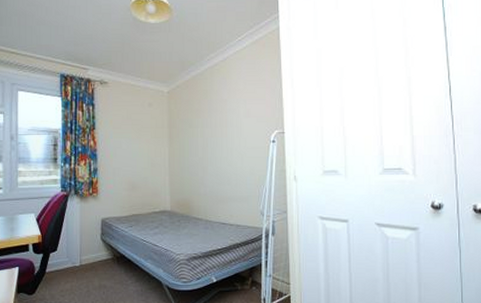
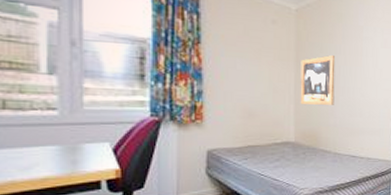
wall art: none [173,129,204,175] -> present [300,55,336,105]

